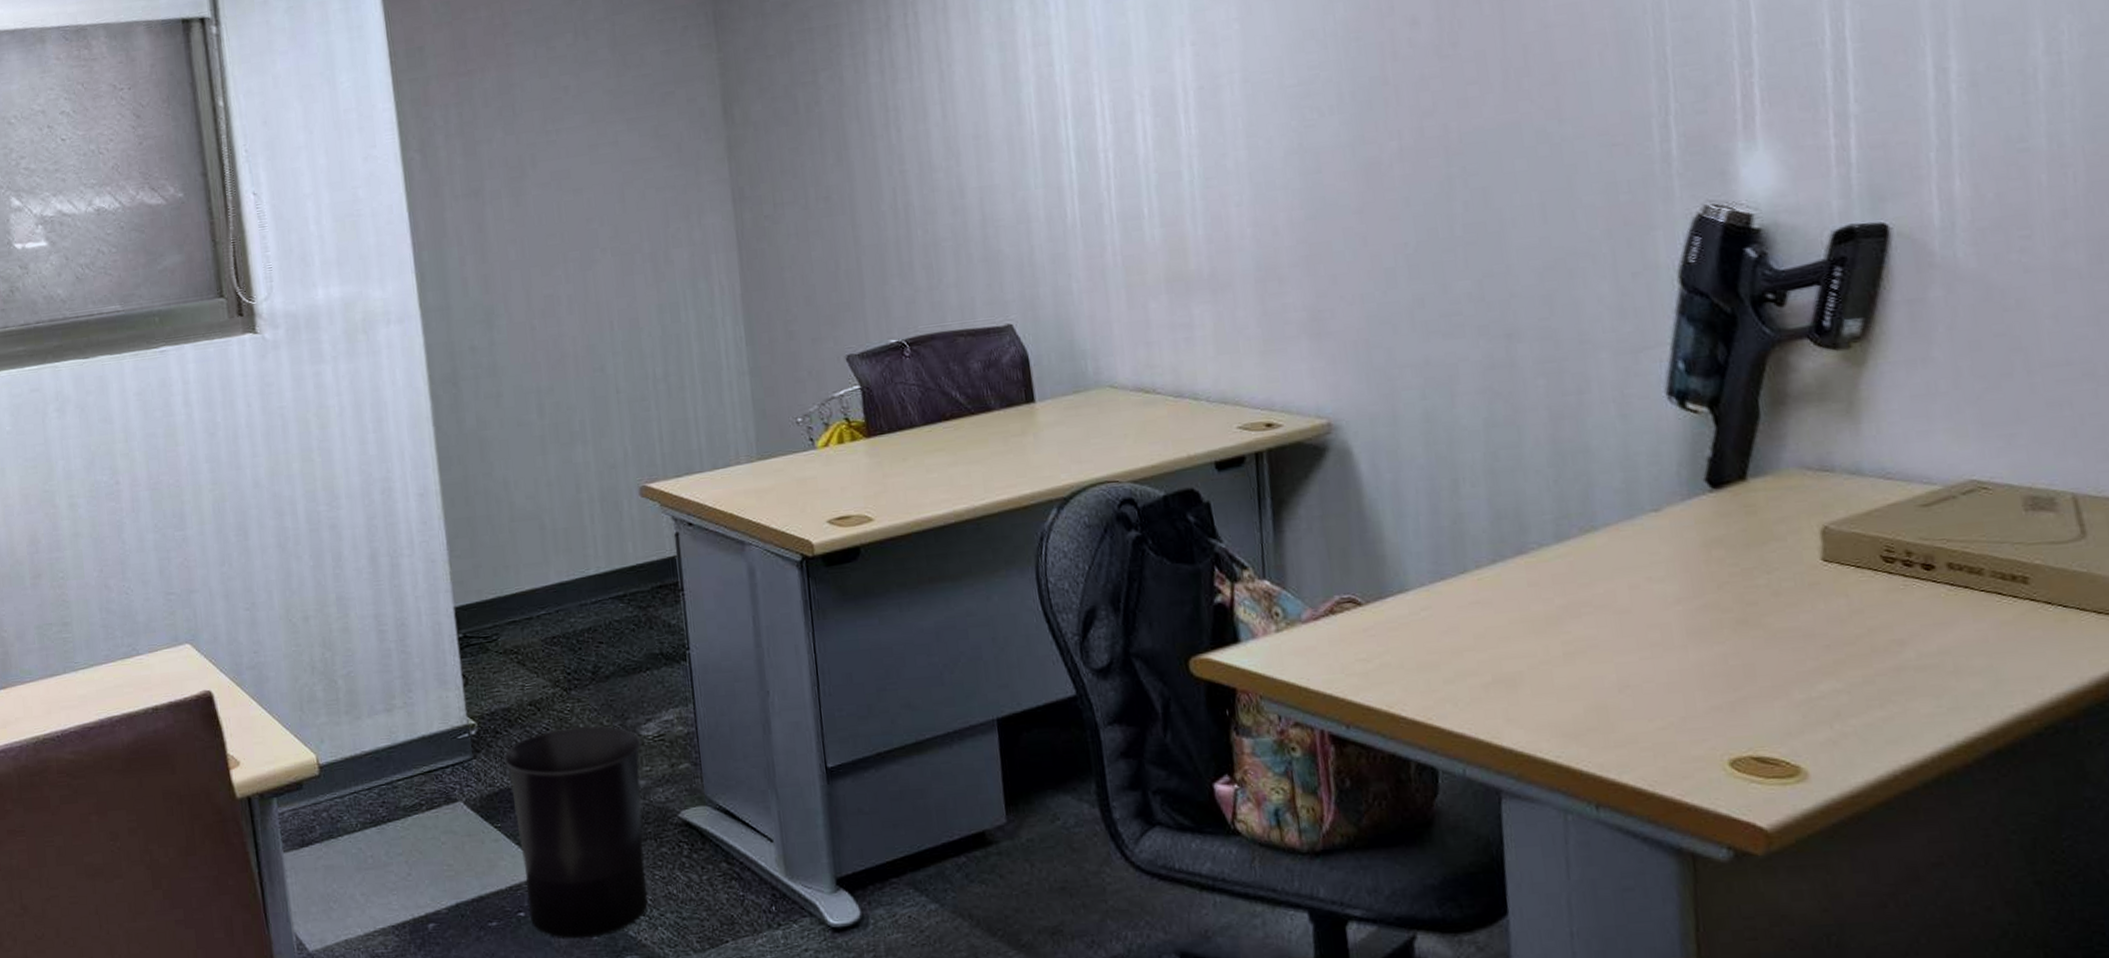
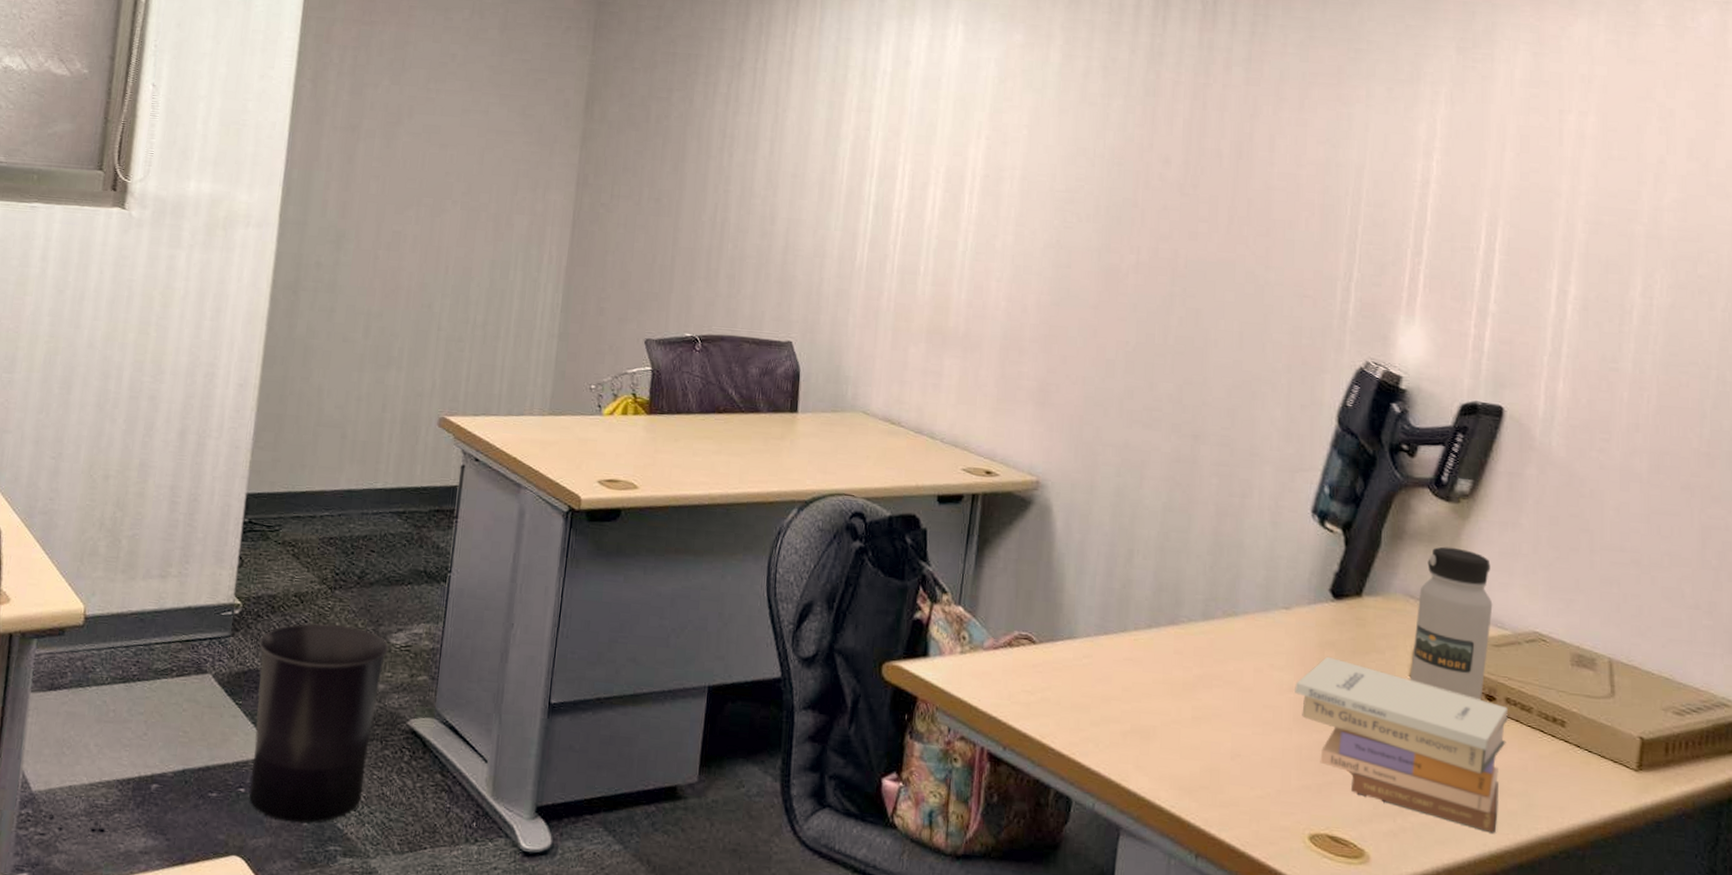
books: none [1681,555,1961,721] -> present [1295,656,1509,833]
water bottle: none [1817,401,1918,572] -> present [1409,546,1493,700]

